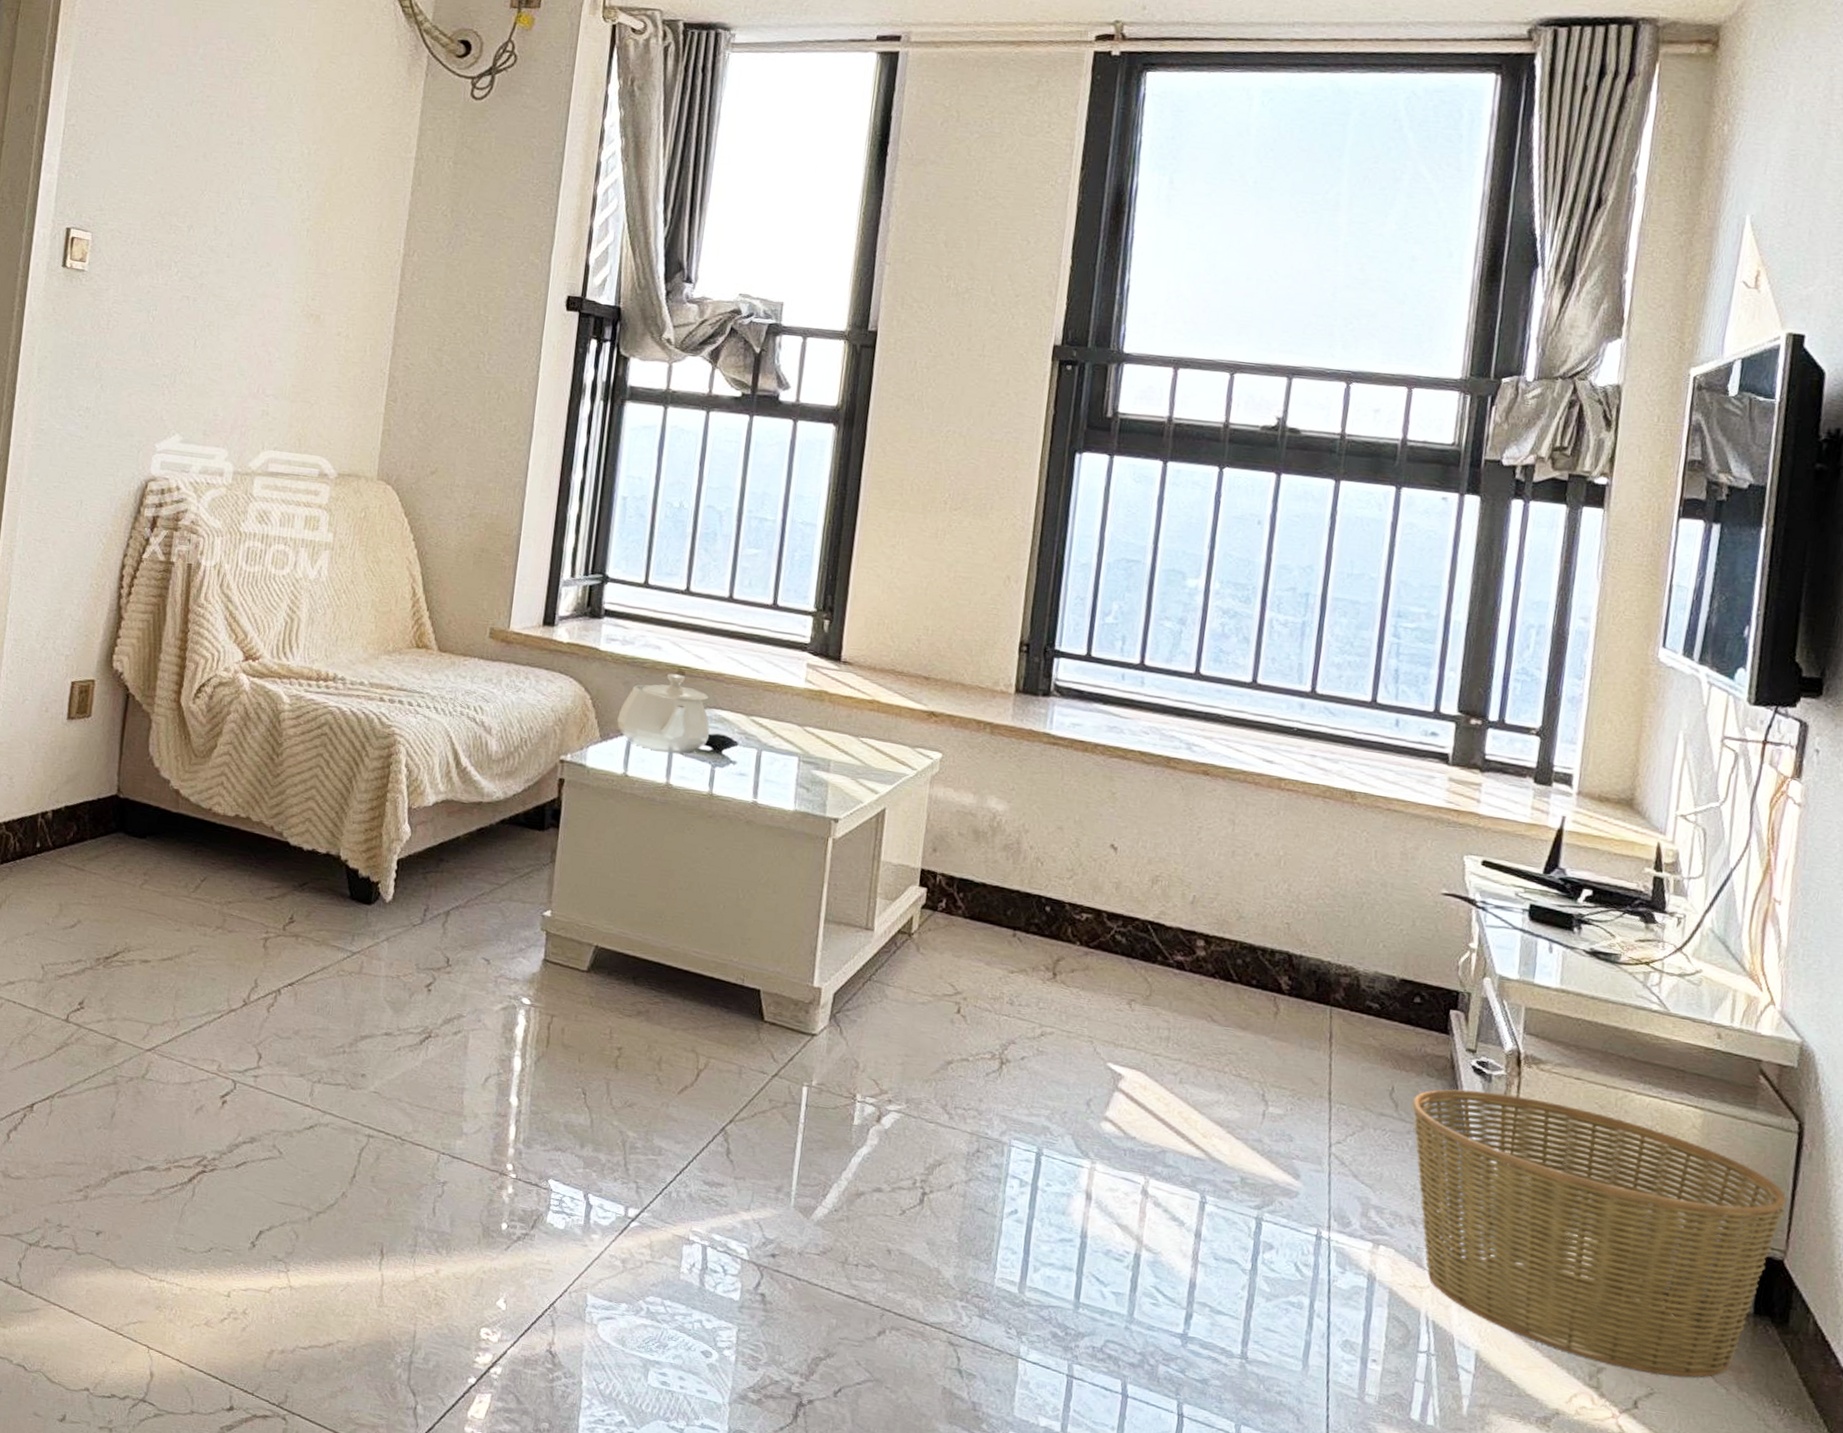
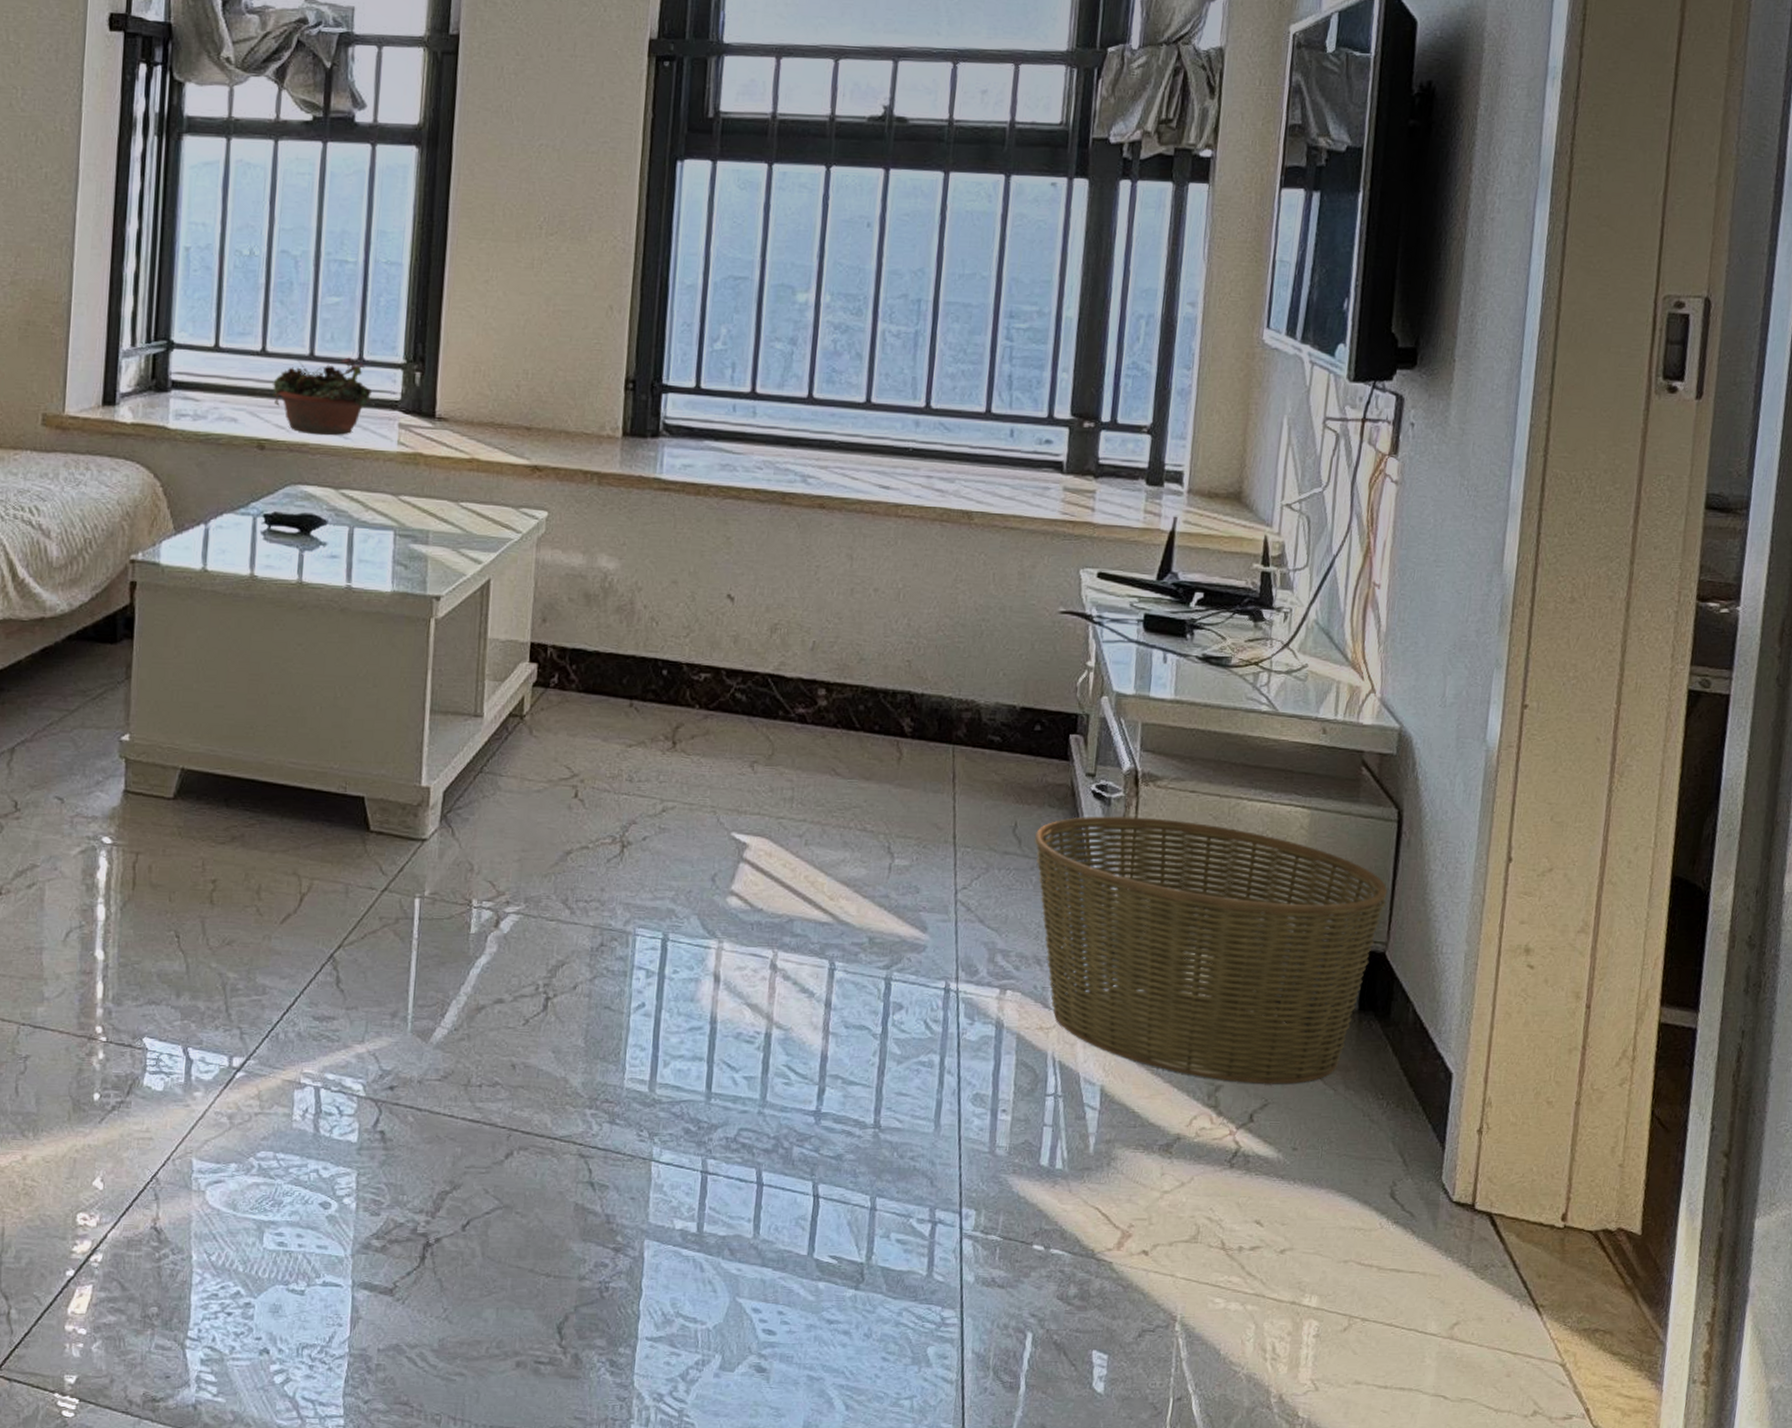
teapot: present [617,673,710,754] -> none [192,449,296,541]
succulent planter: none [693,601,786,668] -> present [272,357,375,435]

